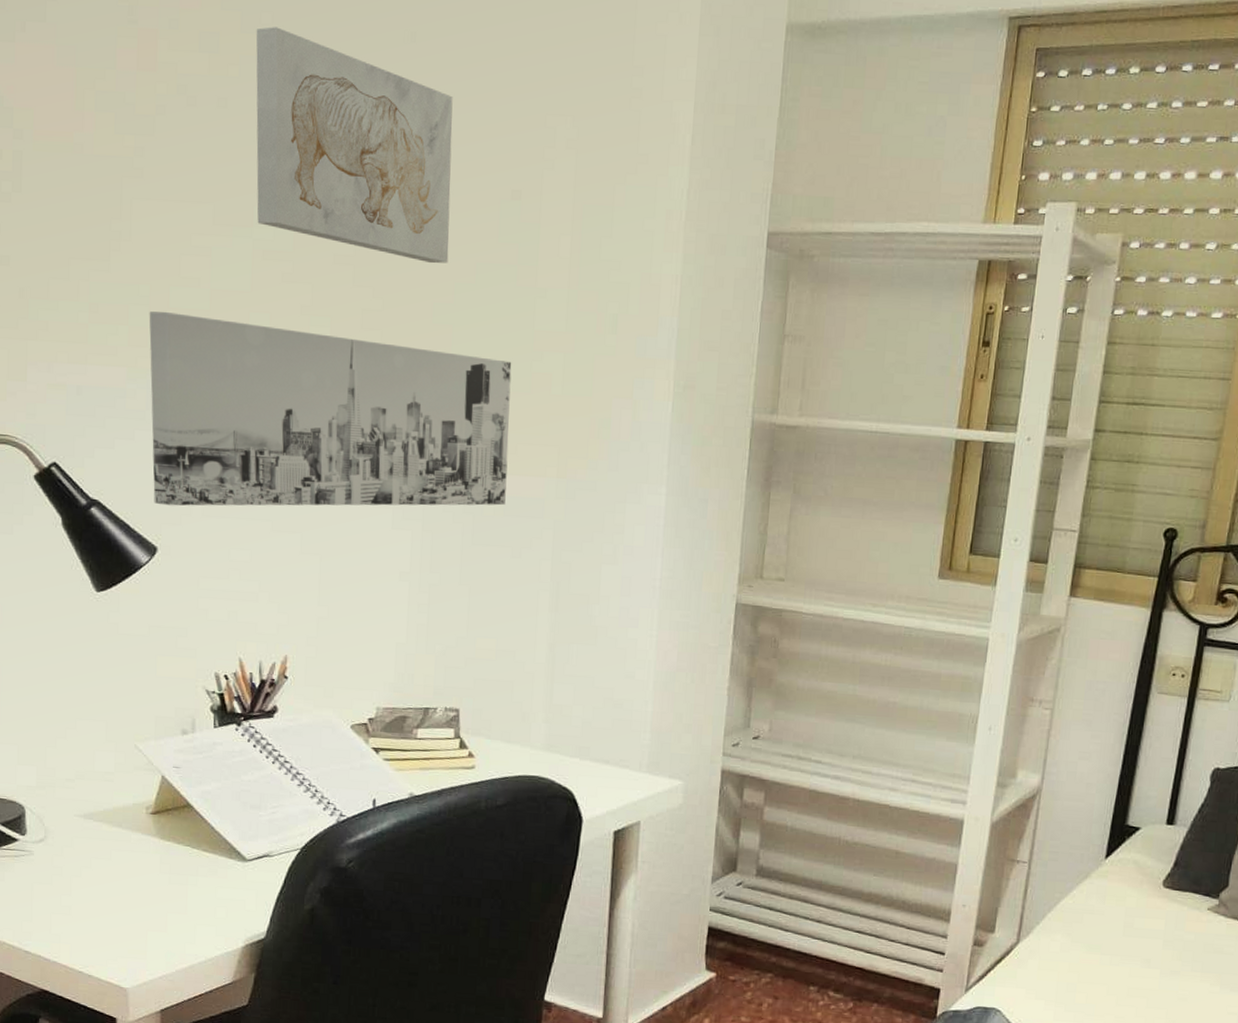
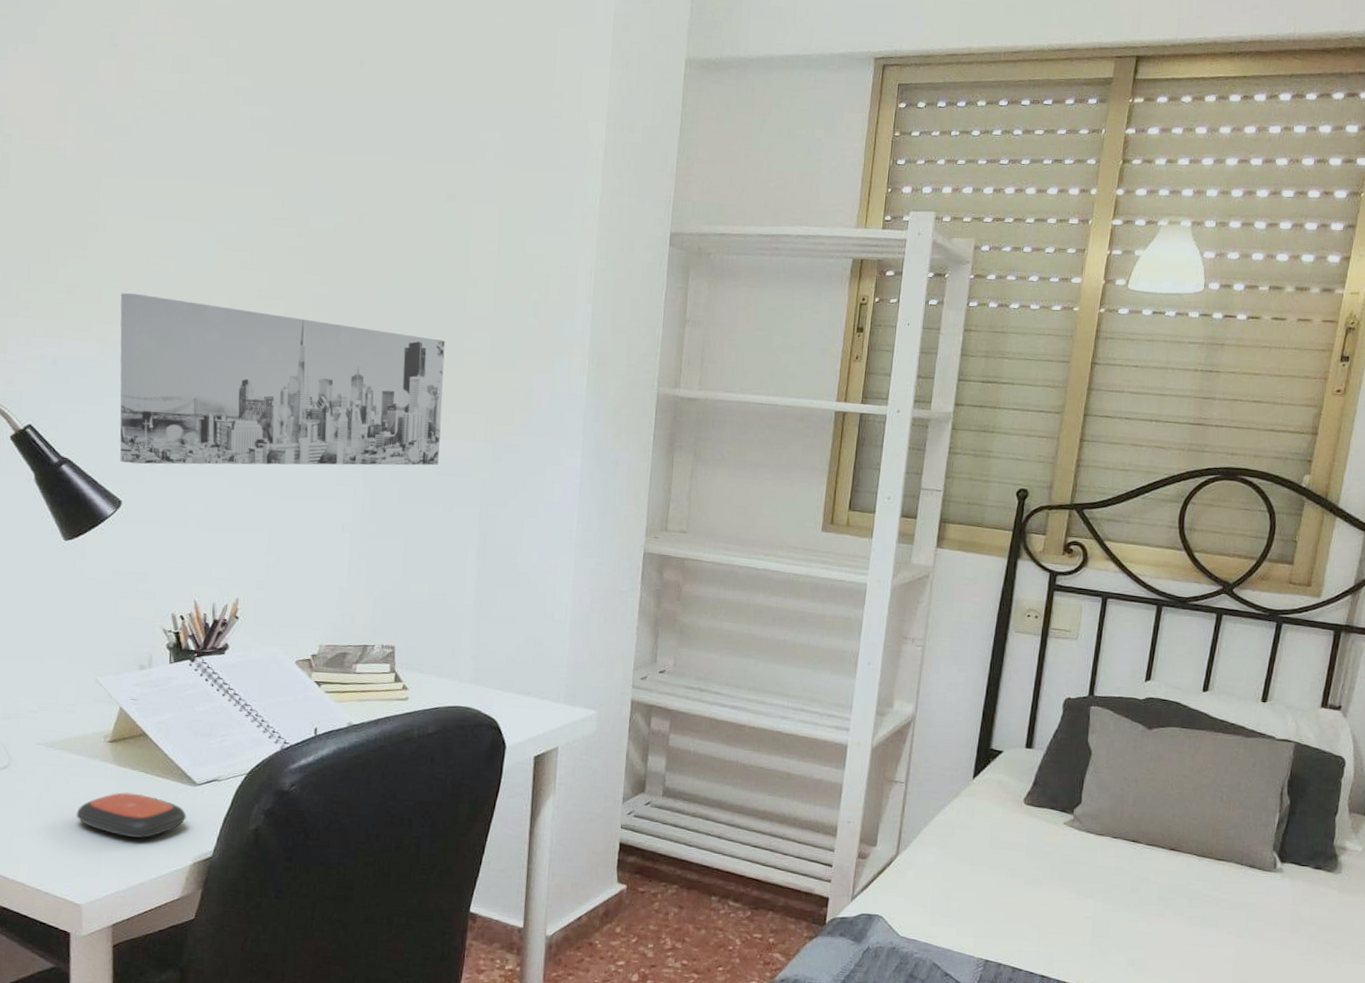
remote control: none [119,868,236,919] -> present [76,792,186,839]
wall art: present [256,27,453,264] -> none [220,52,396,255]

